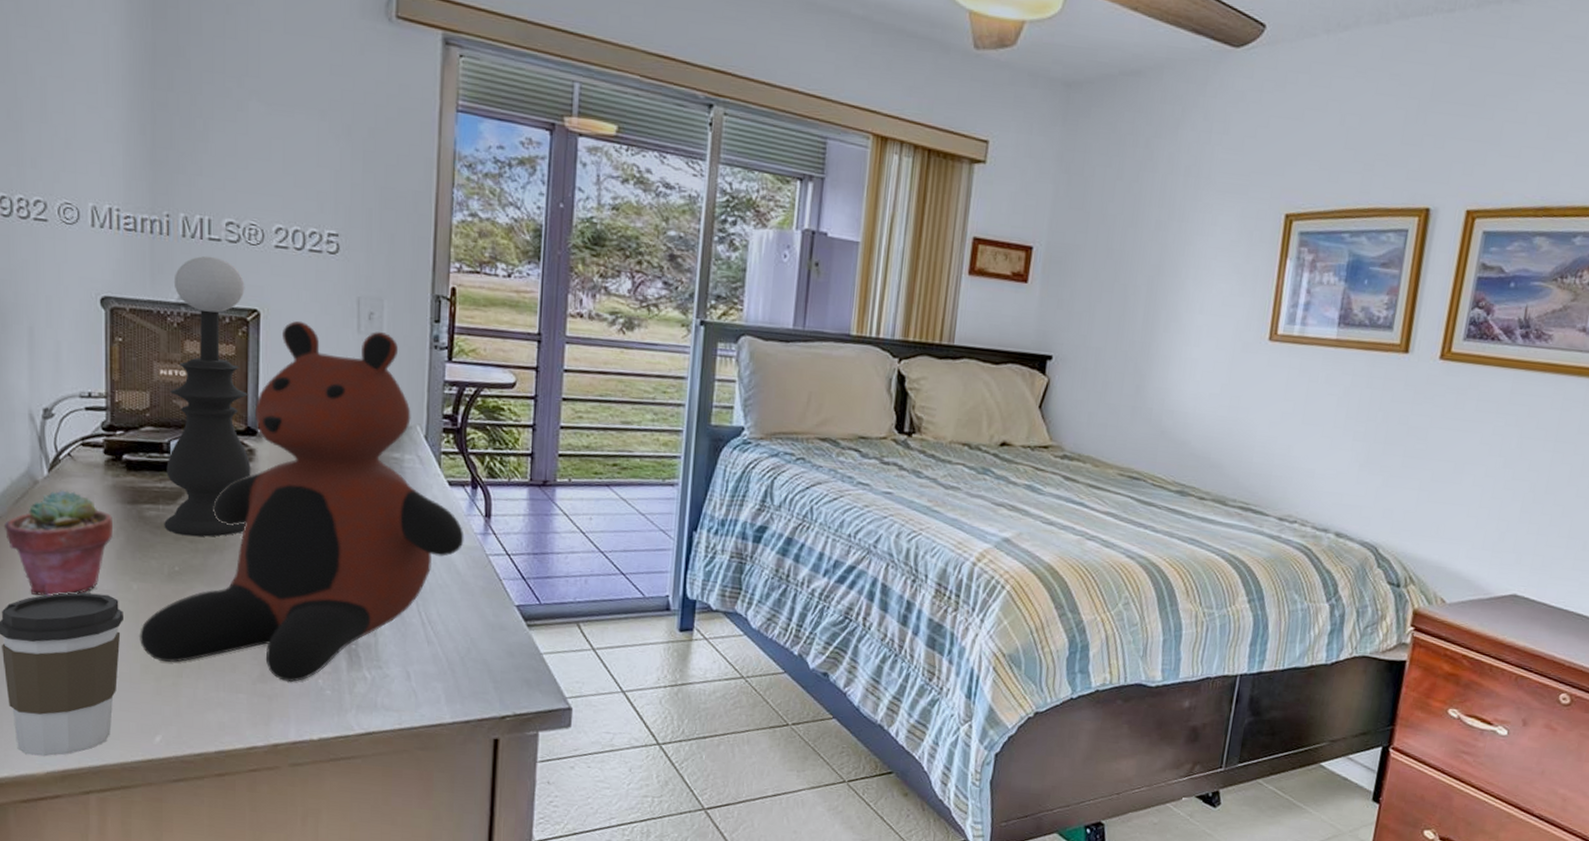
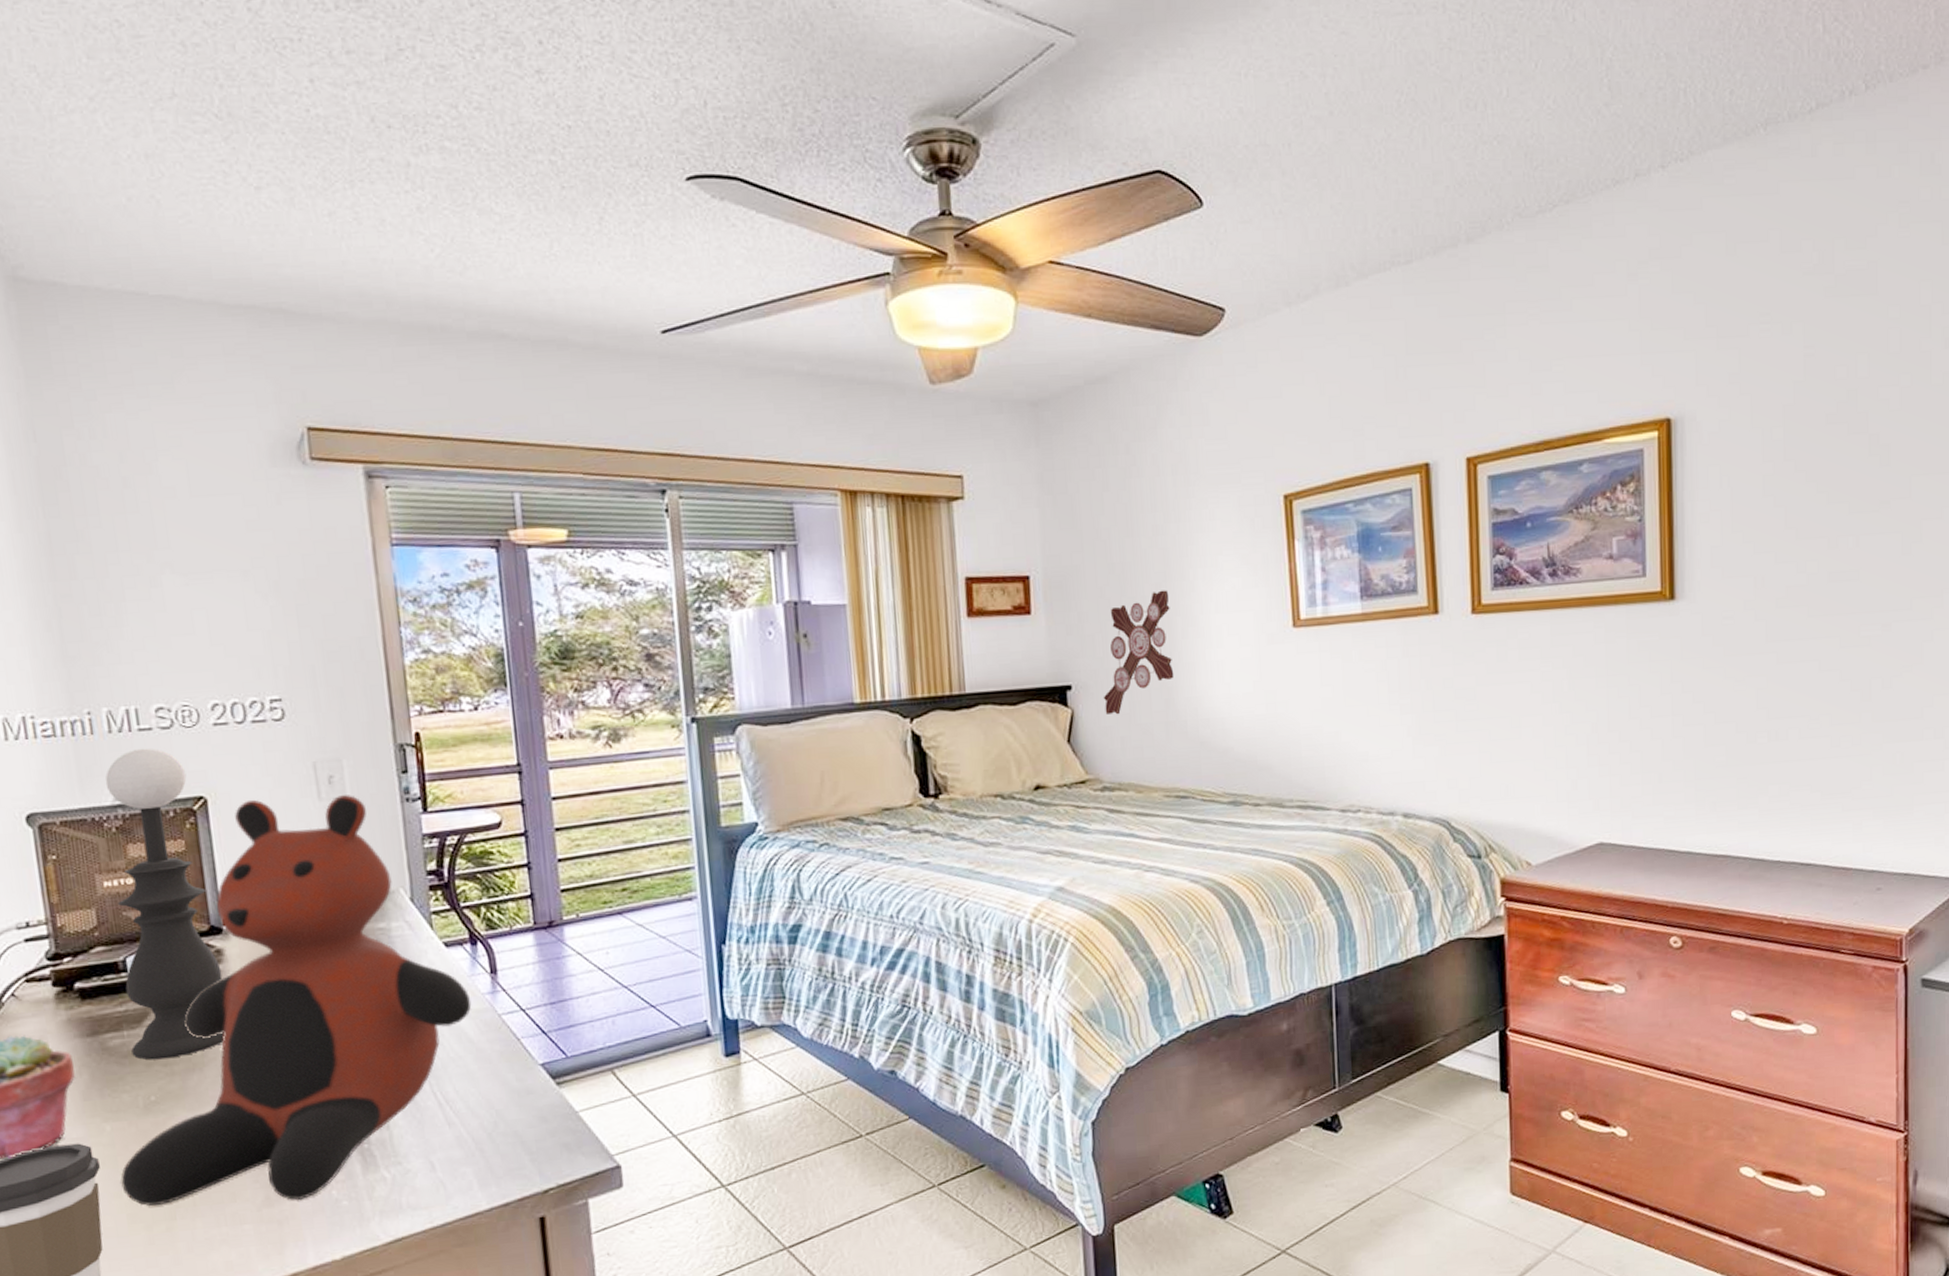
decorative cross: none [1078,283,1159,392] -> present [1103,590,1175,715]

